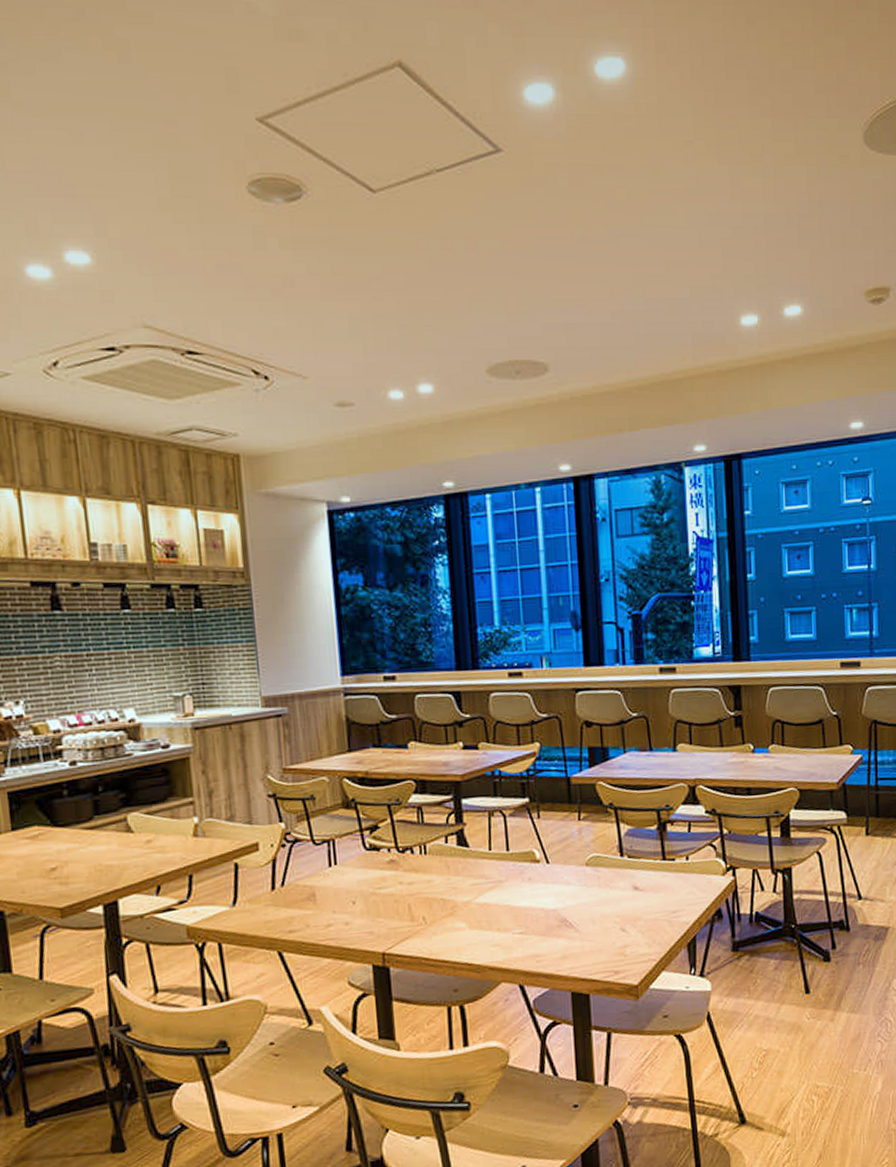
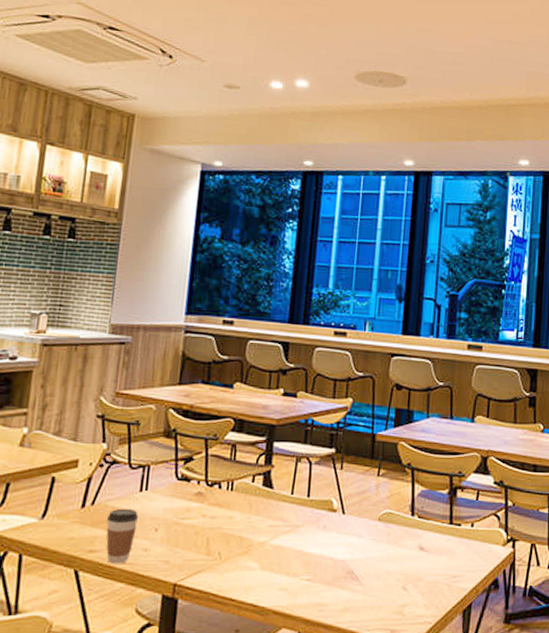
coffee cup: none [301,885,334,941] -> present [106,508,139,564]

